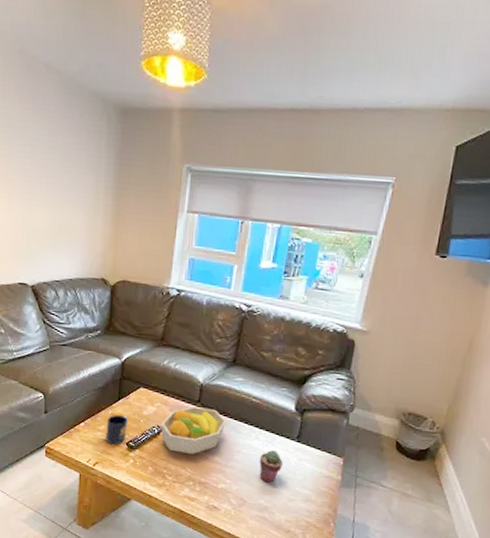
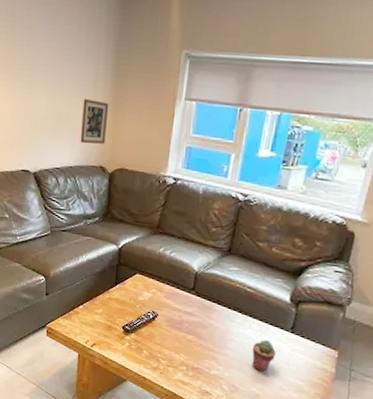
picture frame: none [80,211,110,256] -> present [80,99,109,144]
mug: present [105,415,129,445] -> none [102,299,125,328]
fruit bowl: present [161,406,226,454] -> none [155,294,220,341]

